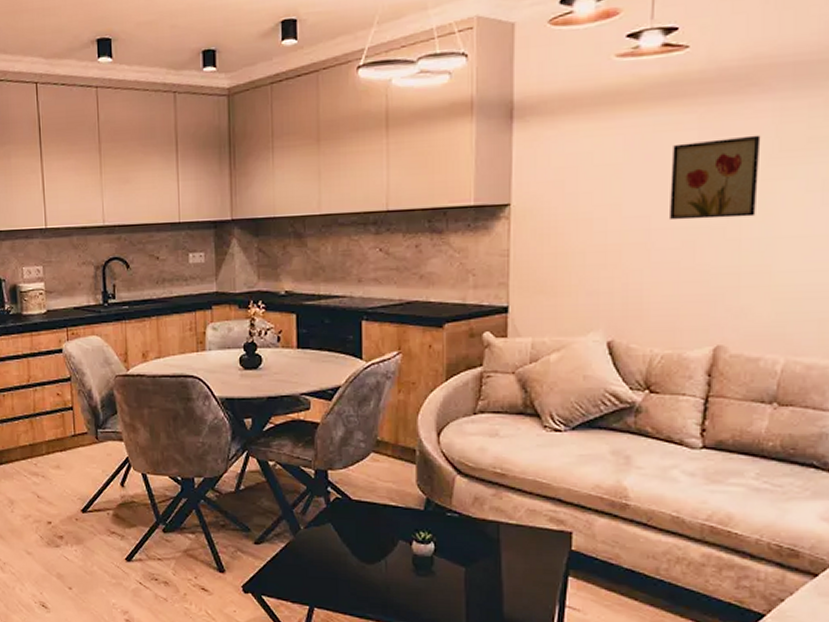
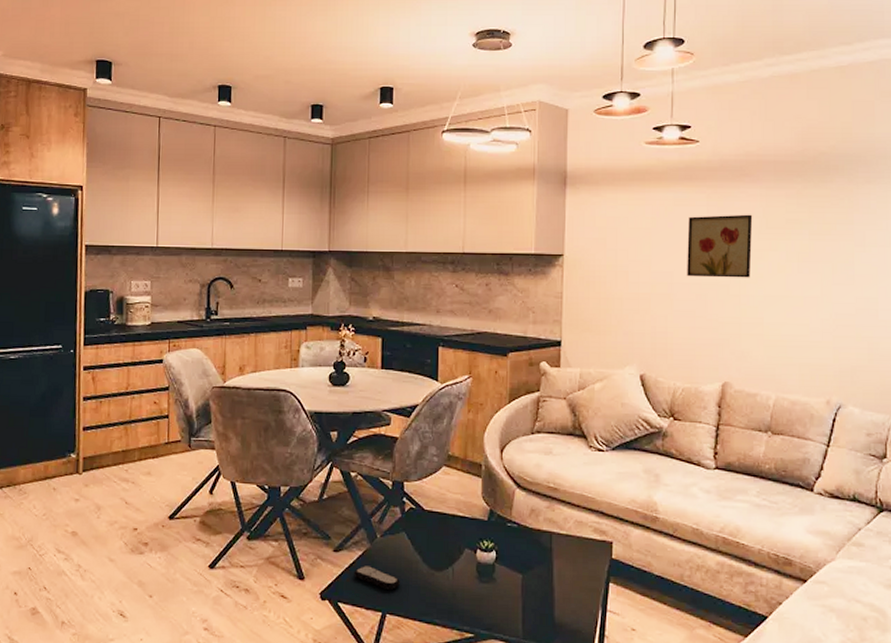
remote control: none [277,558,328,583] -> present [353,566,400,589]

